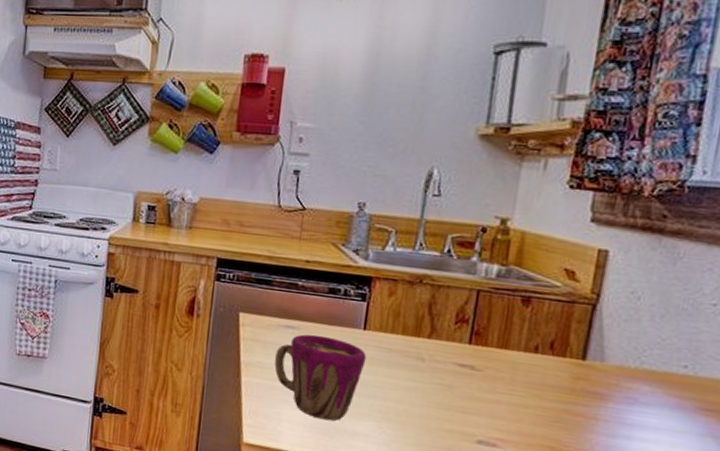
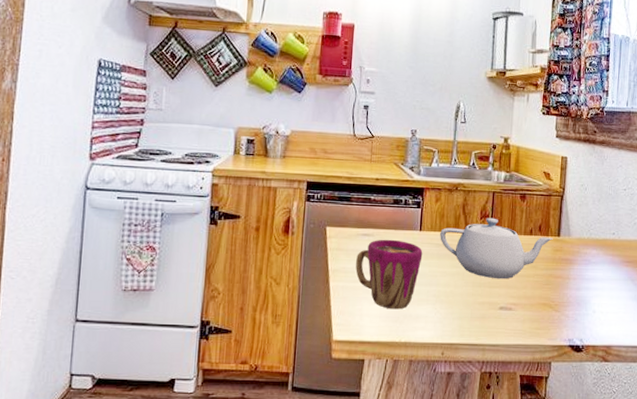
teapot: none [392,323,573,406] -> present [440,217,553,280]

